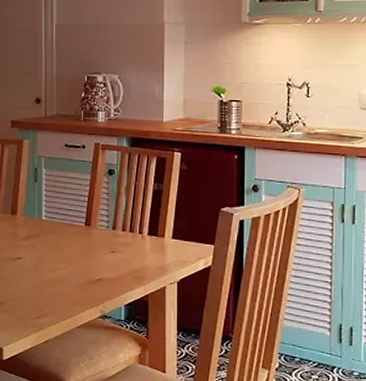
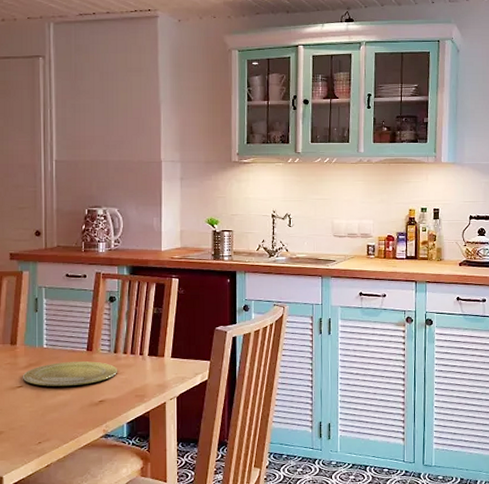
plate: none [22,236,116,261] -> present [22,361,118,386]

